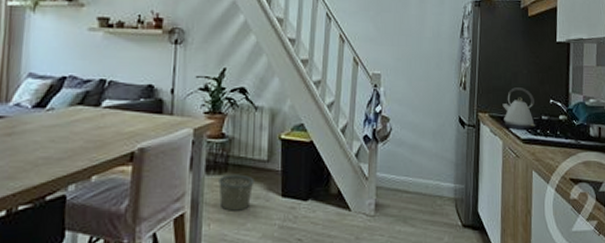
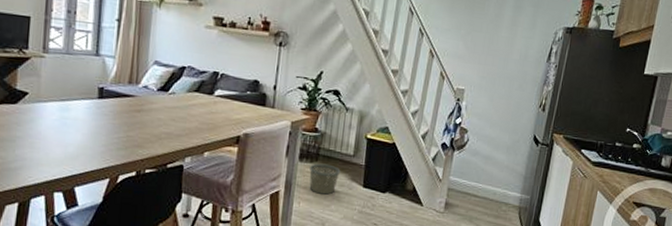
kettle: present [502,87,536,131] -> none [577,113,611,155]

